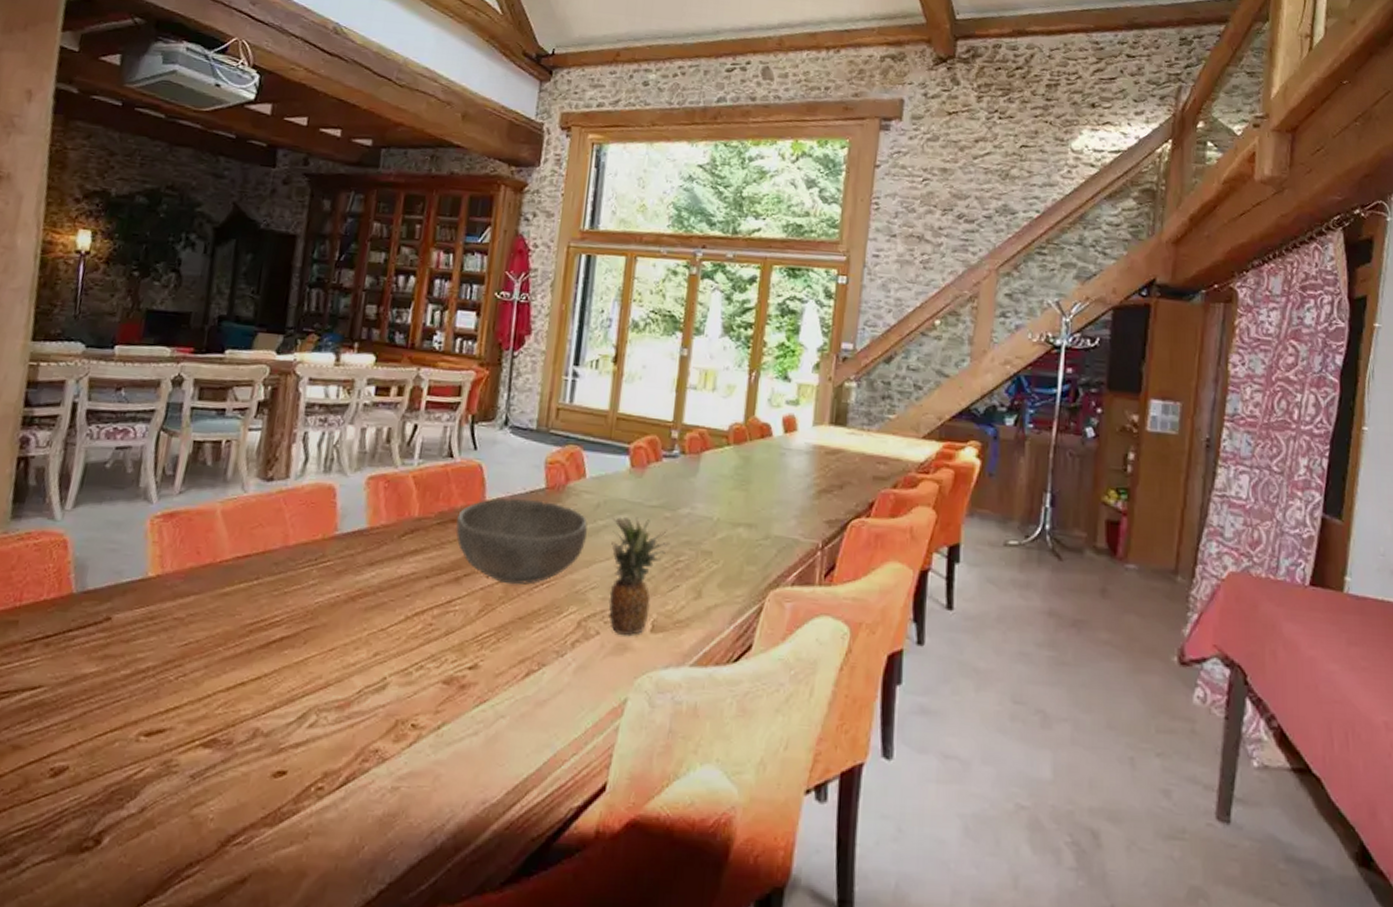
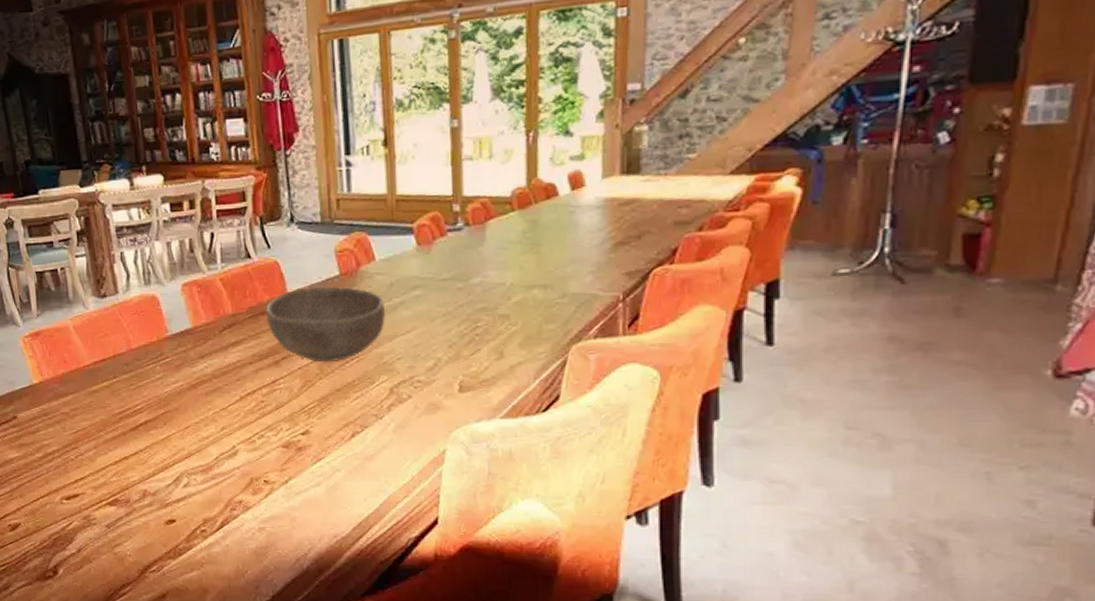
fruit: present [608,516,671,637] -> none [405,291,467,397]

